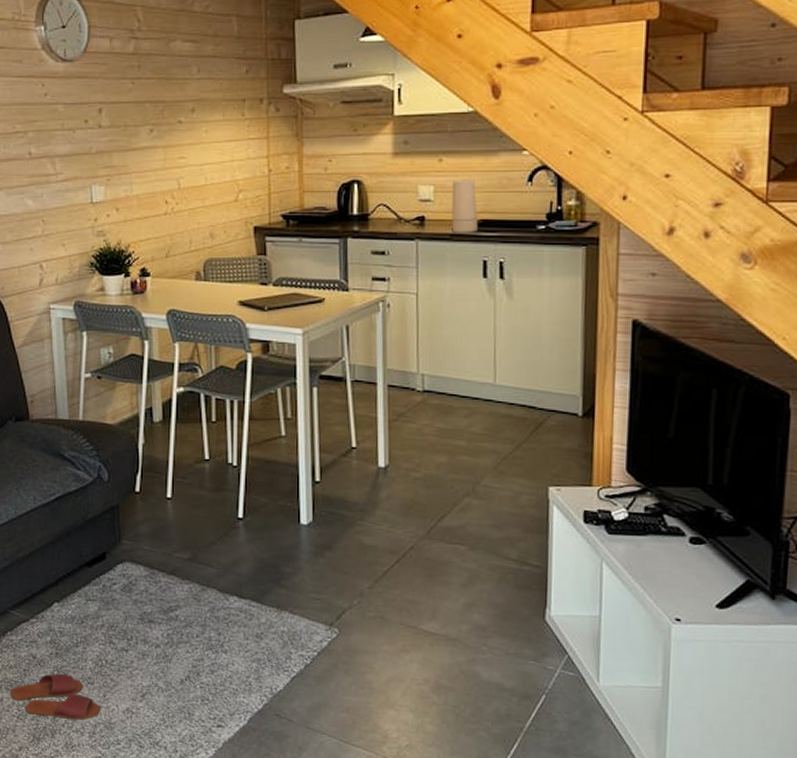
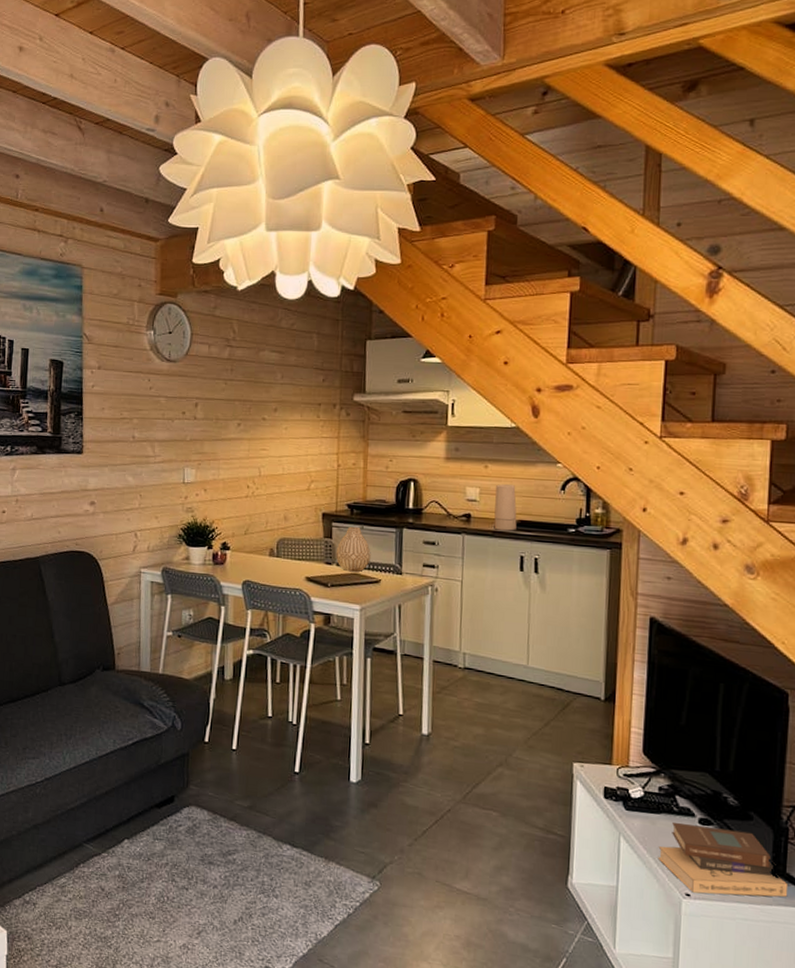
slippers: present [10,673,100,720] -> none [78,906,159,952]
vase: none [271,240,312,292] -> present [335,526,371,572]
books: none [644,543,789,618] -> present [657,821,789,897]

